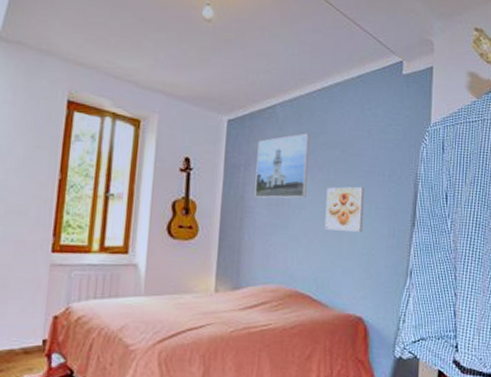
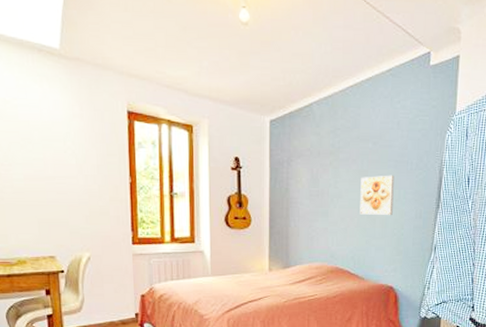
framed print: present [254,133,310,198] -> none [297,128,344,189]

